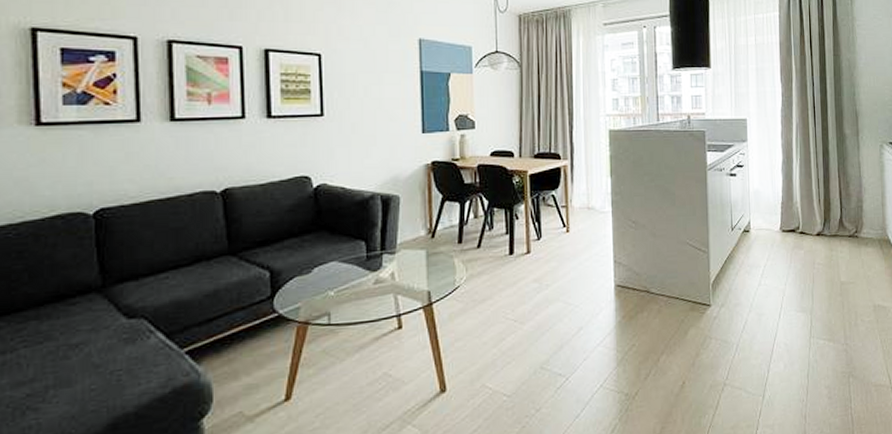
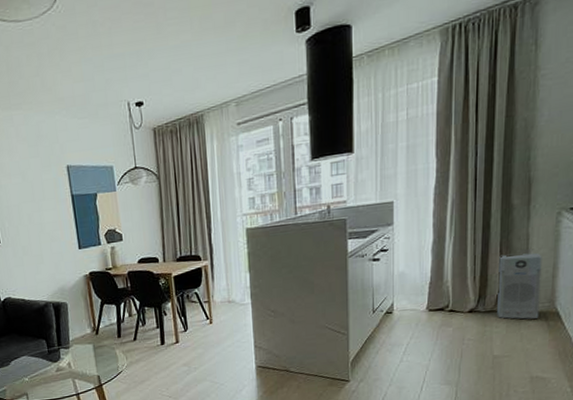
air purifier: none [838,180,875,246] -> present [497,253,542,320]

